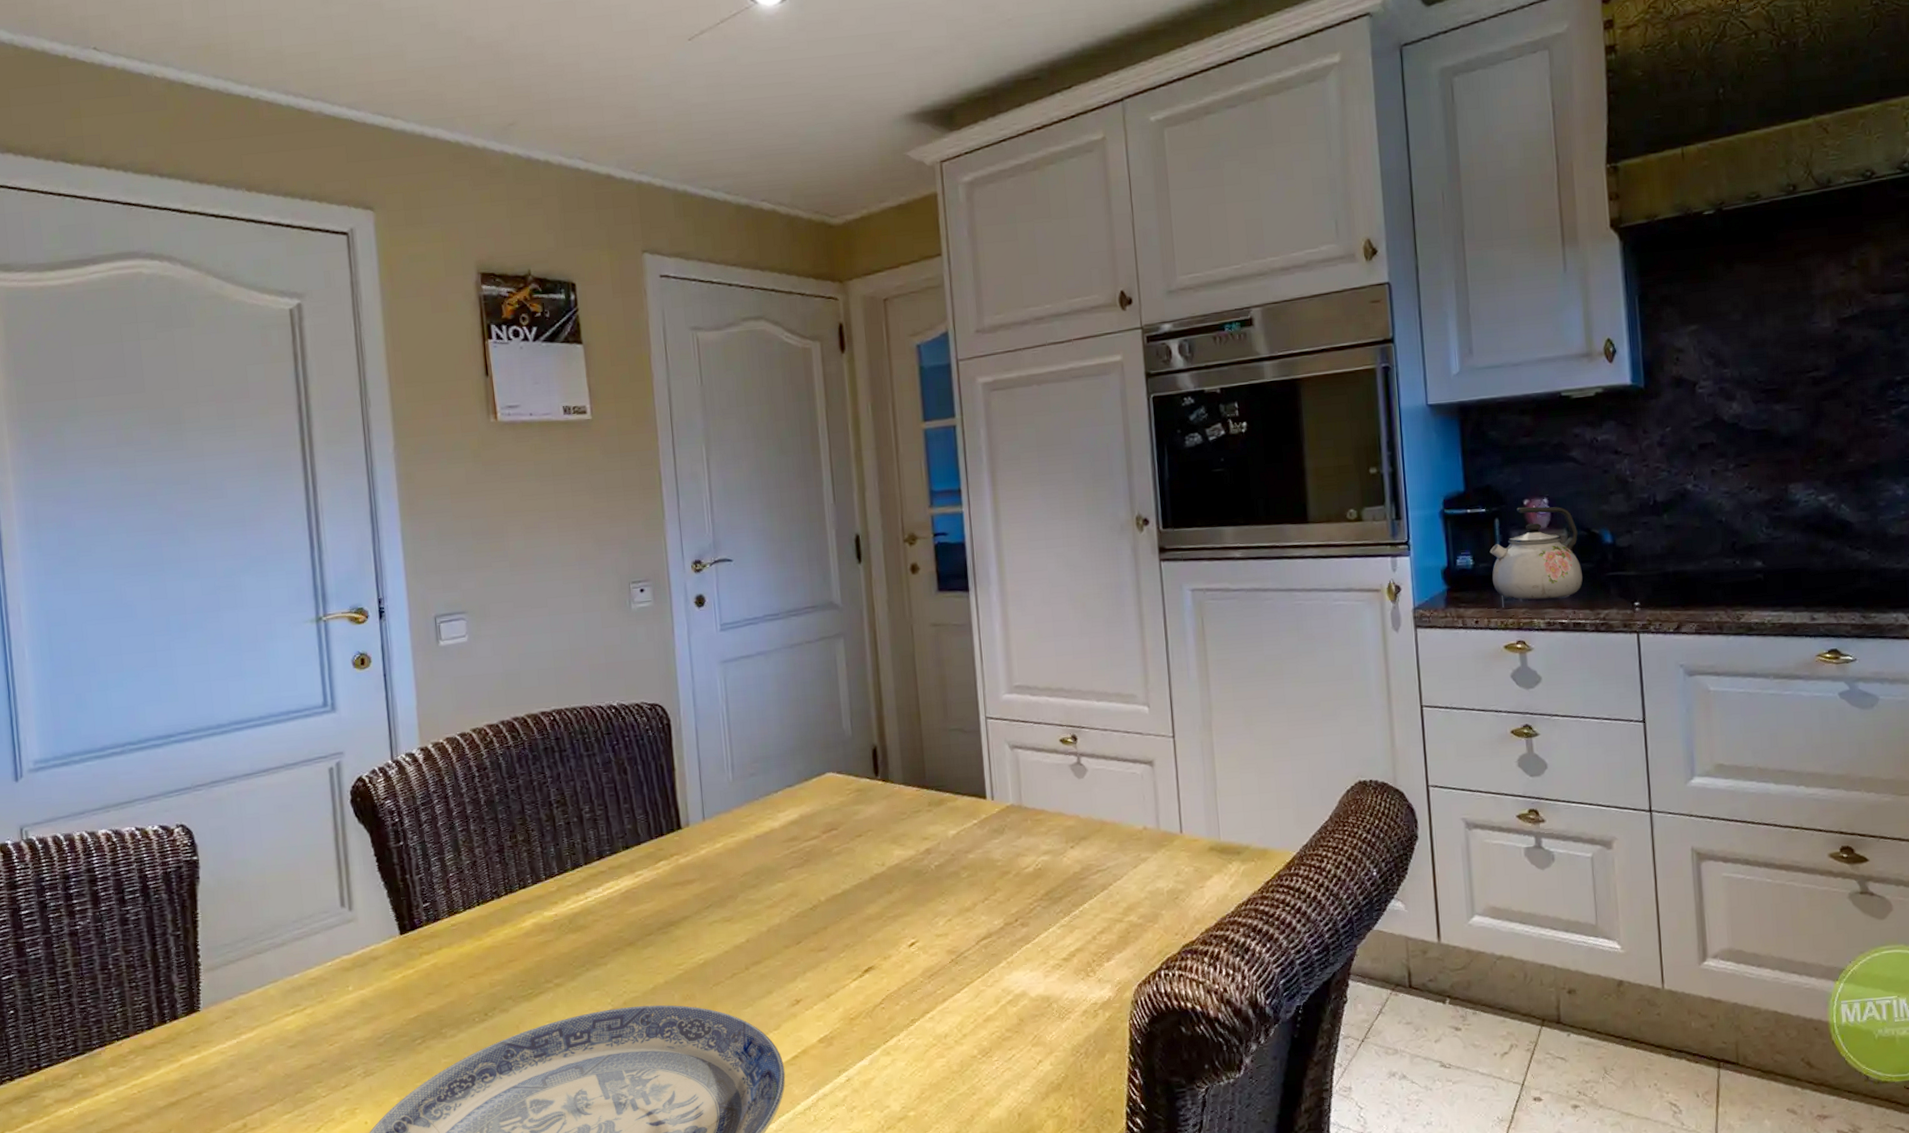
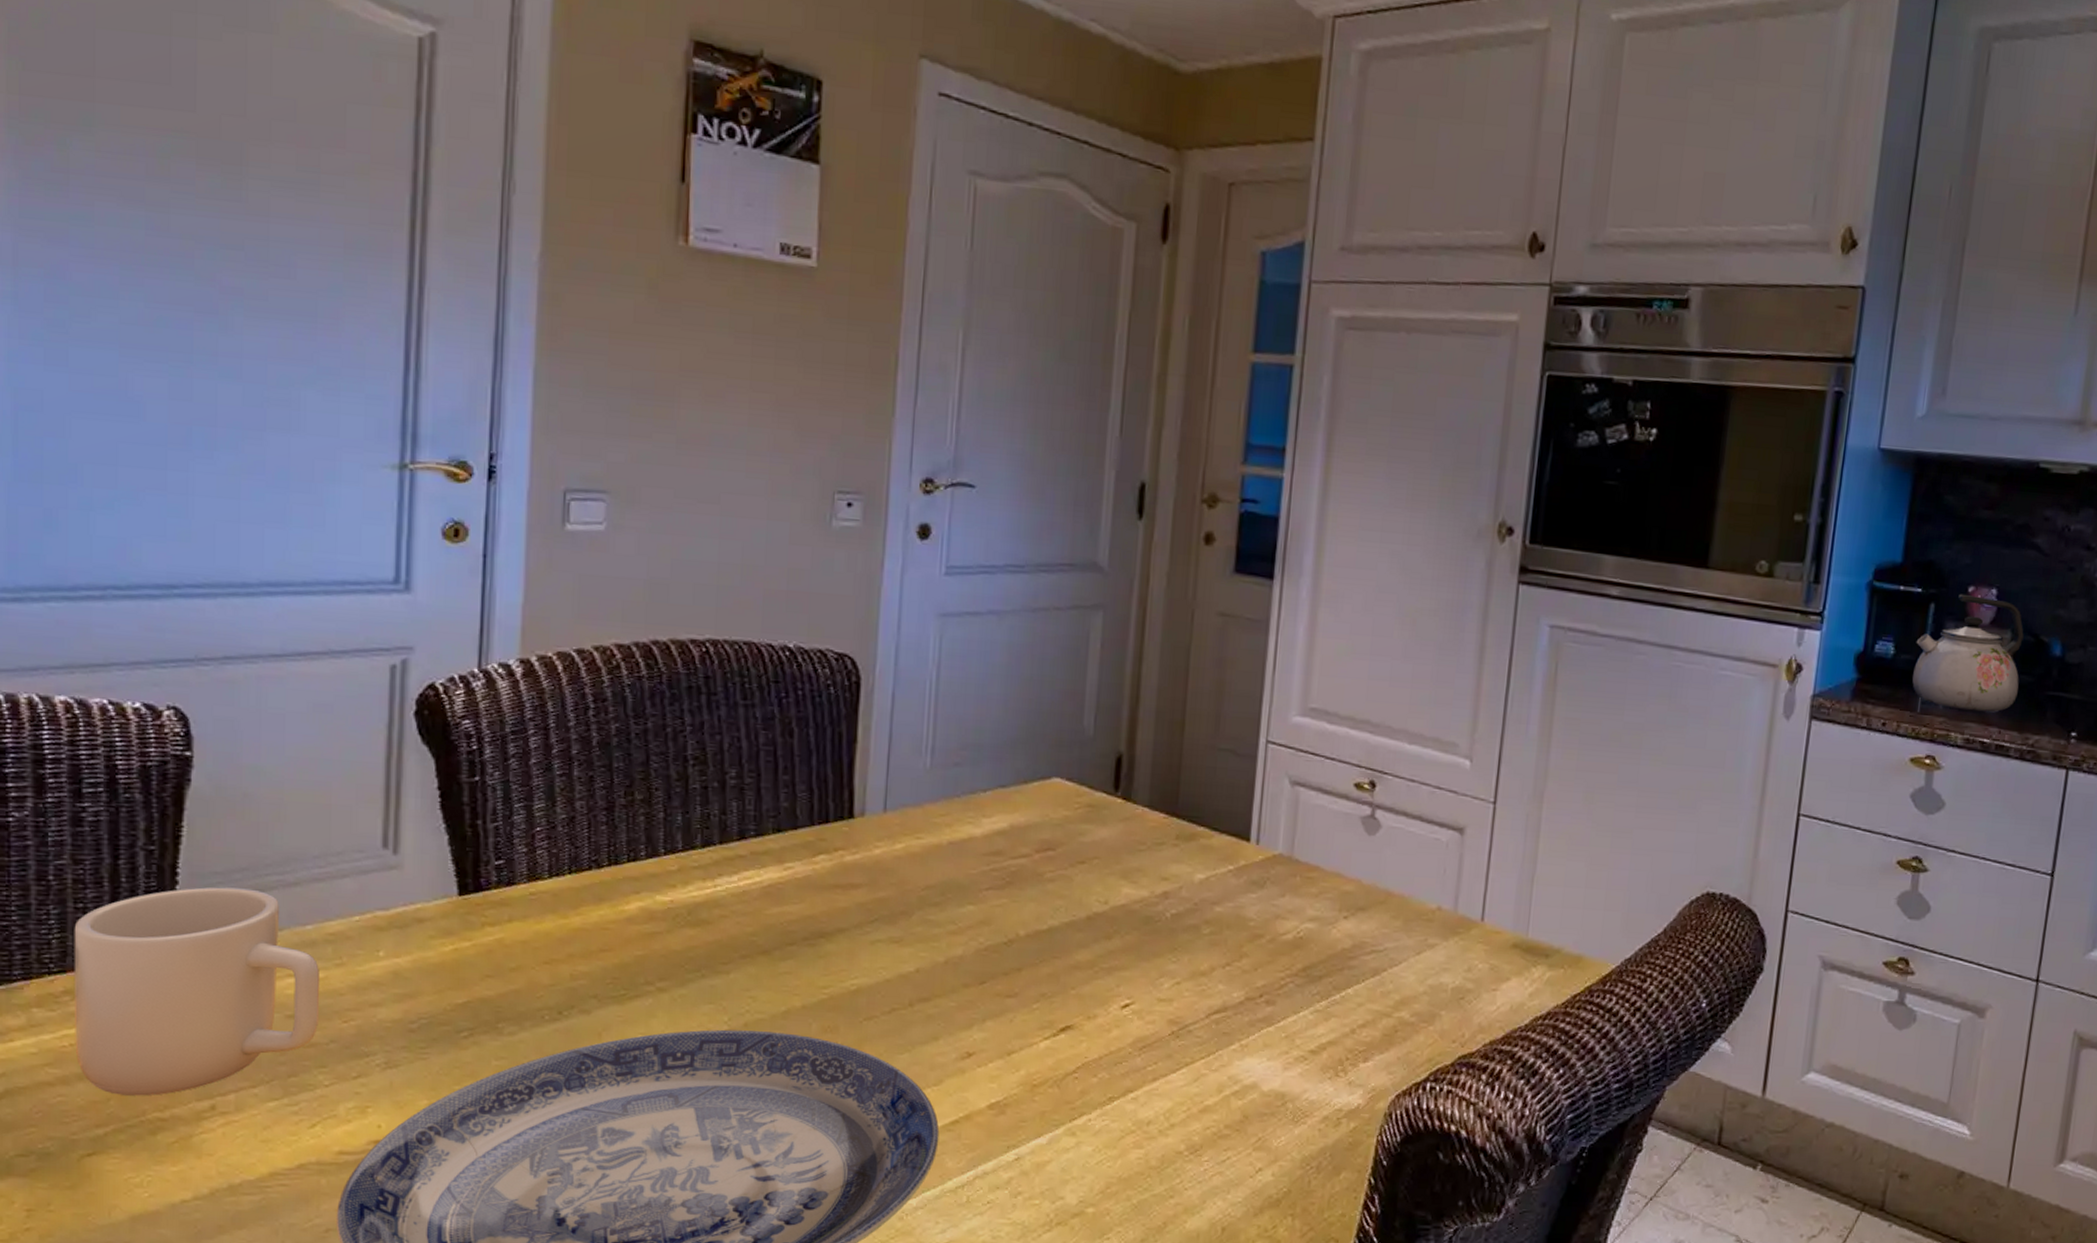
mug: none [131,953,313,1126] -> present [73,886,320,1096]

